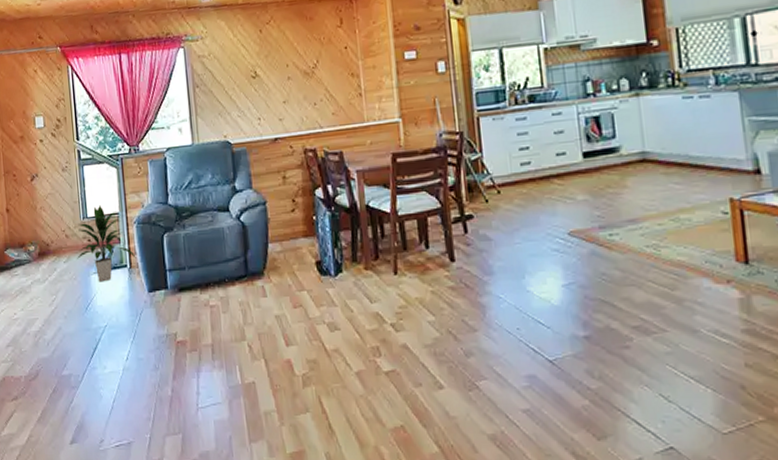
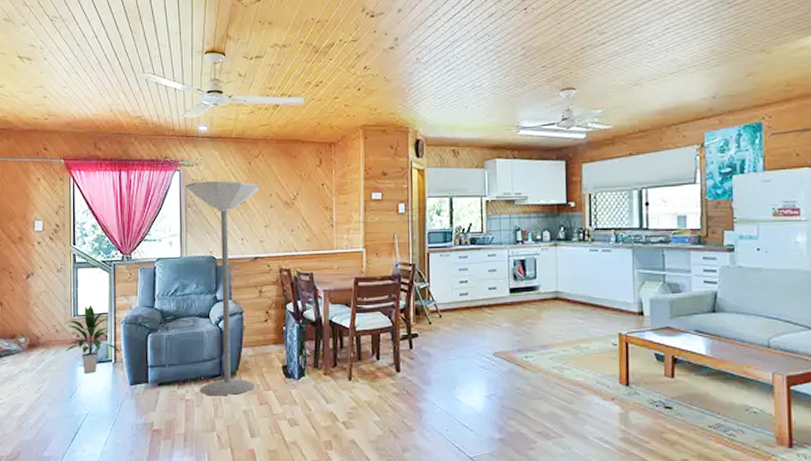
floor lamp: none [190,53,286,300] -> present [185,180,260,396]

